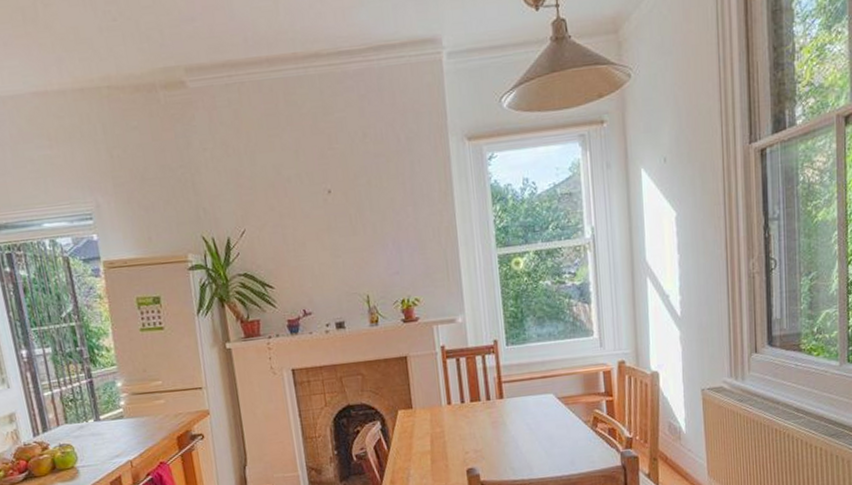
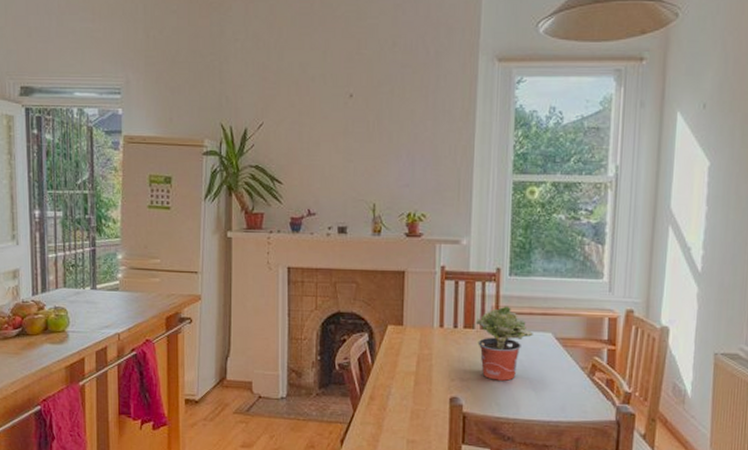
potted plant: none [481,374,536,447] -> present [475,306,533,381]

